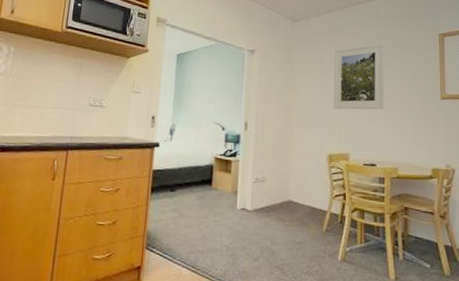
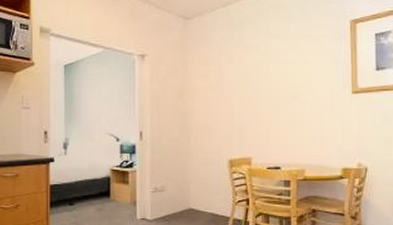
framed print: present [333,43,385,110] -> none [232,36,289,111]

